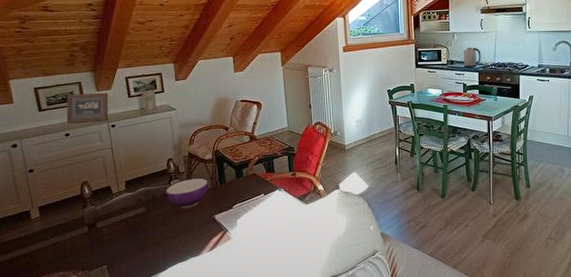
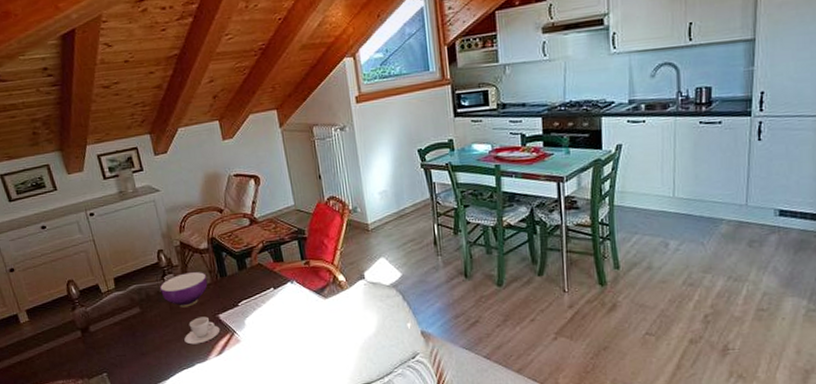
picture frame: present [66,92,109,123] -> none [36,175,85,213]
cup: none [182,217,215,241] -> present [184,316,221,345]
kettle: present [463,47,481,68] -> none [518,82,545,112]

